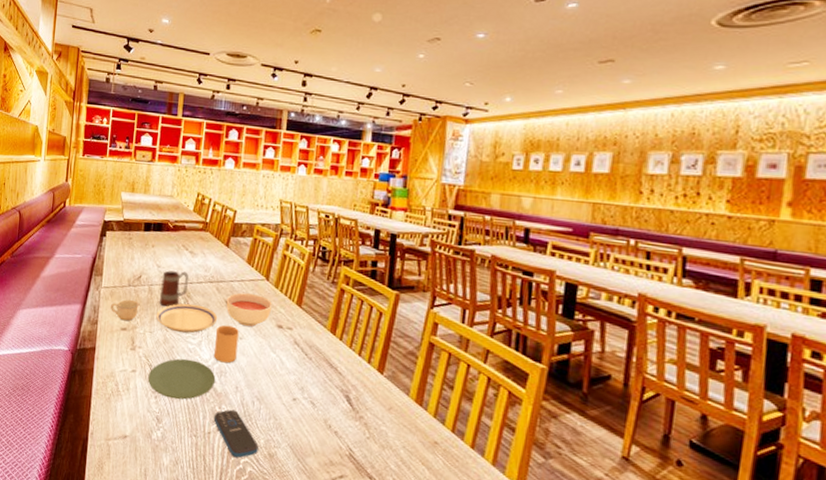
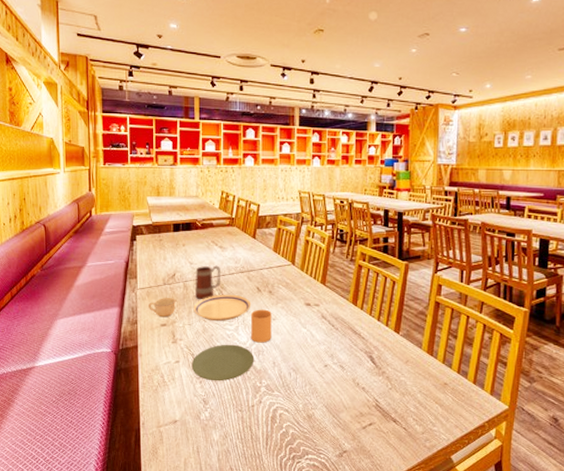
mobile phone: present [213,409,259,458] -> none [256,382,298,424]
bowl: present [226,292,273,327] -> none [258,279,300,309]

